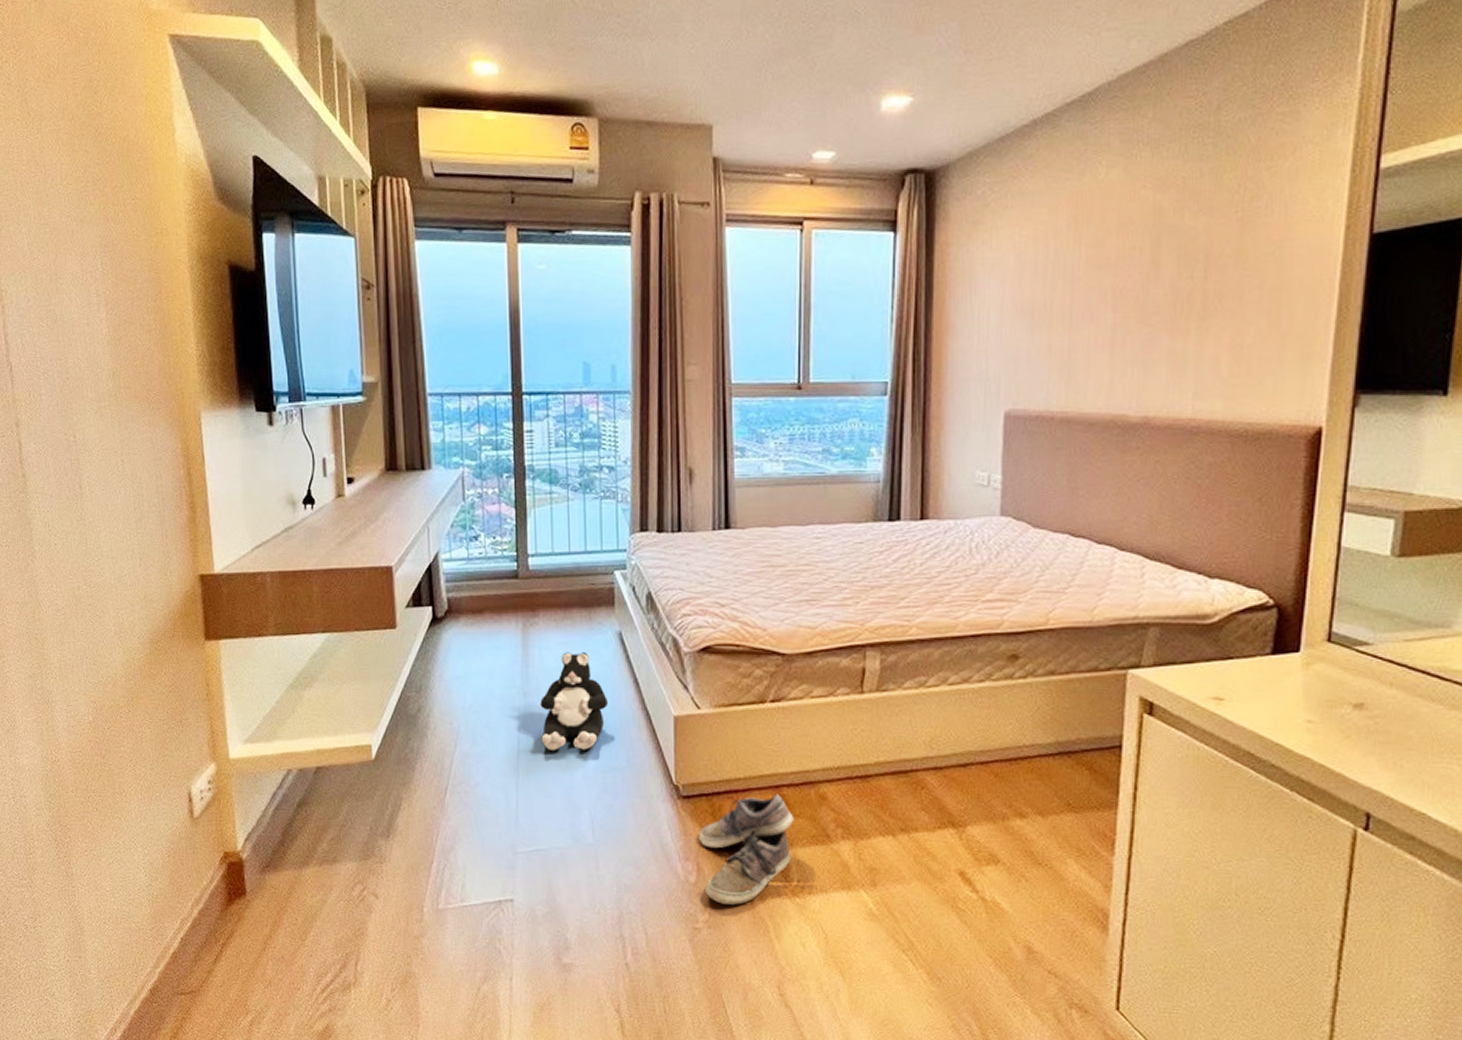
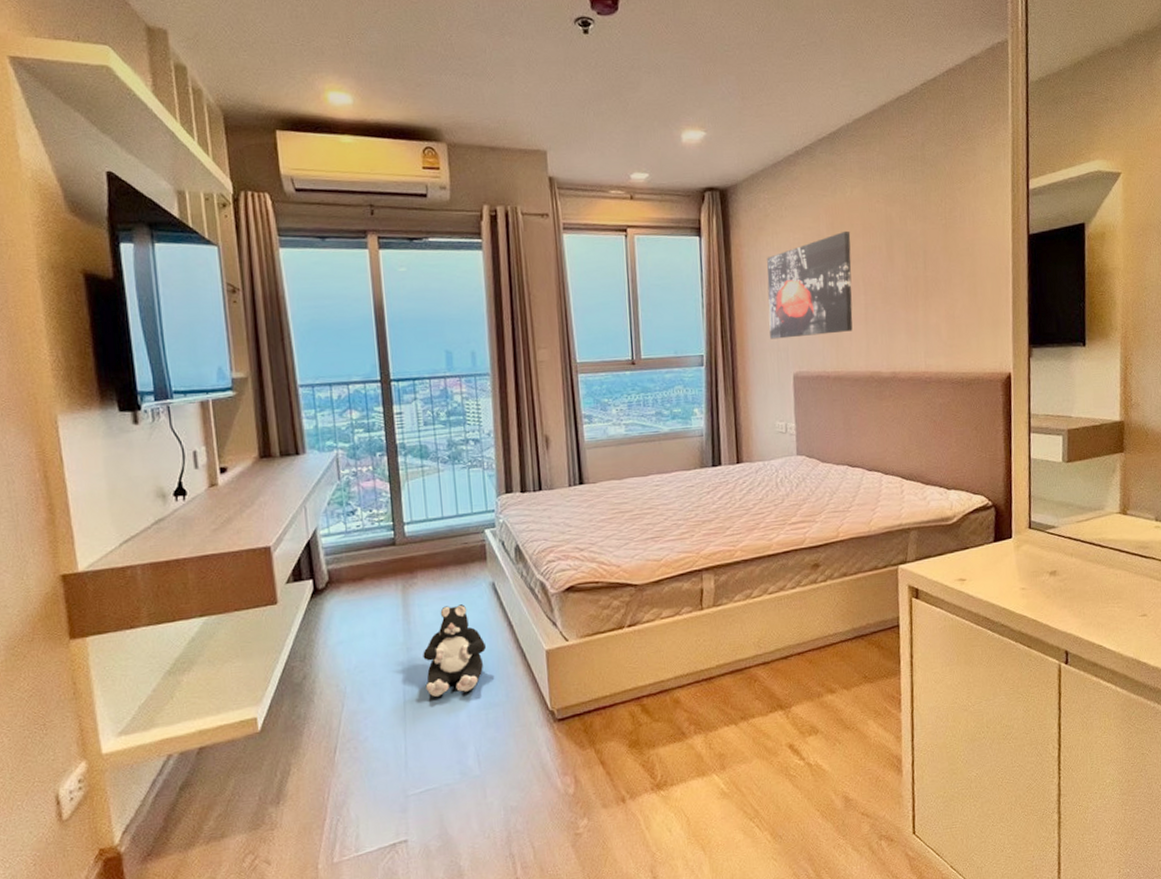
shoe: present [699,793,794,905] -> none [574,704,654,808]
wall art: none [977,226,1100,366] -> present [767,230,853,339]

